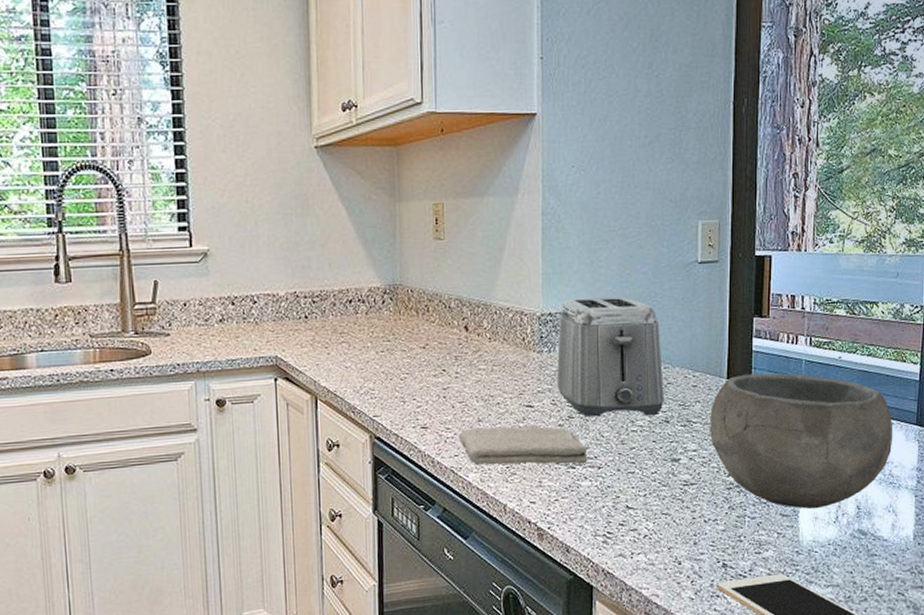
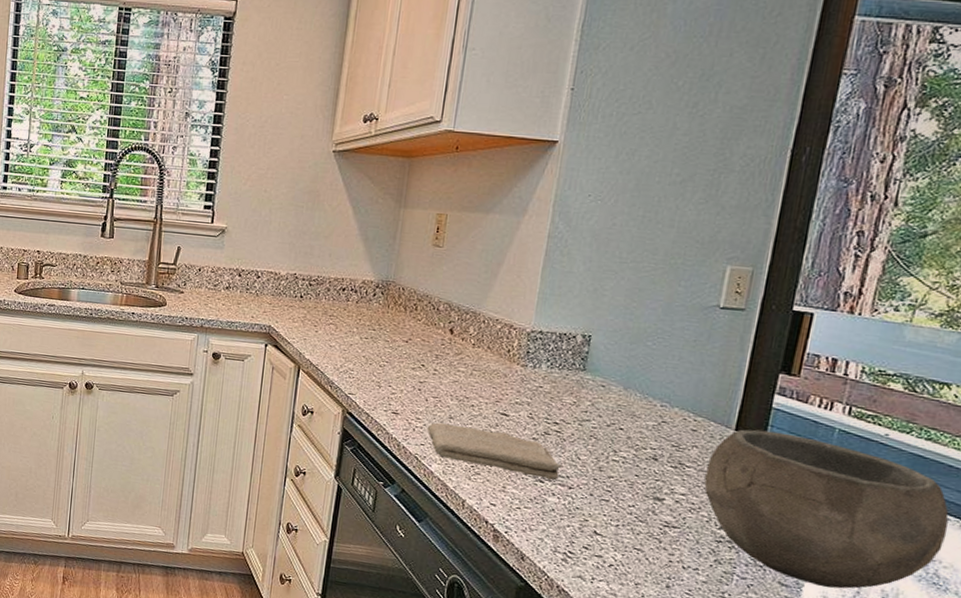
toaster: present [556,296,664,417] -> none [536,321,663,451]

